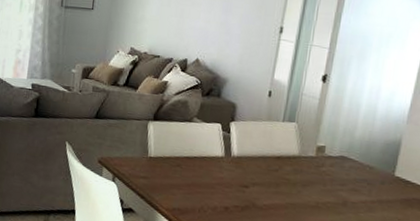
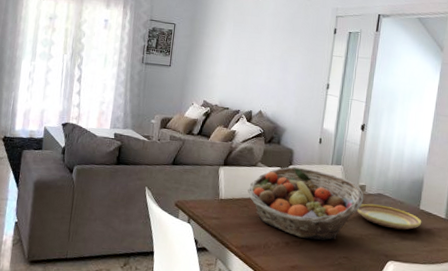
fruit basket: none [181,123,323,207] -> present [247,166,364,240]
plate: none [312,167,397,200] -> present [356,203,422,230]

